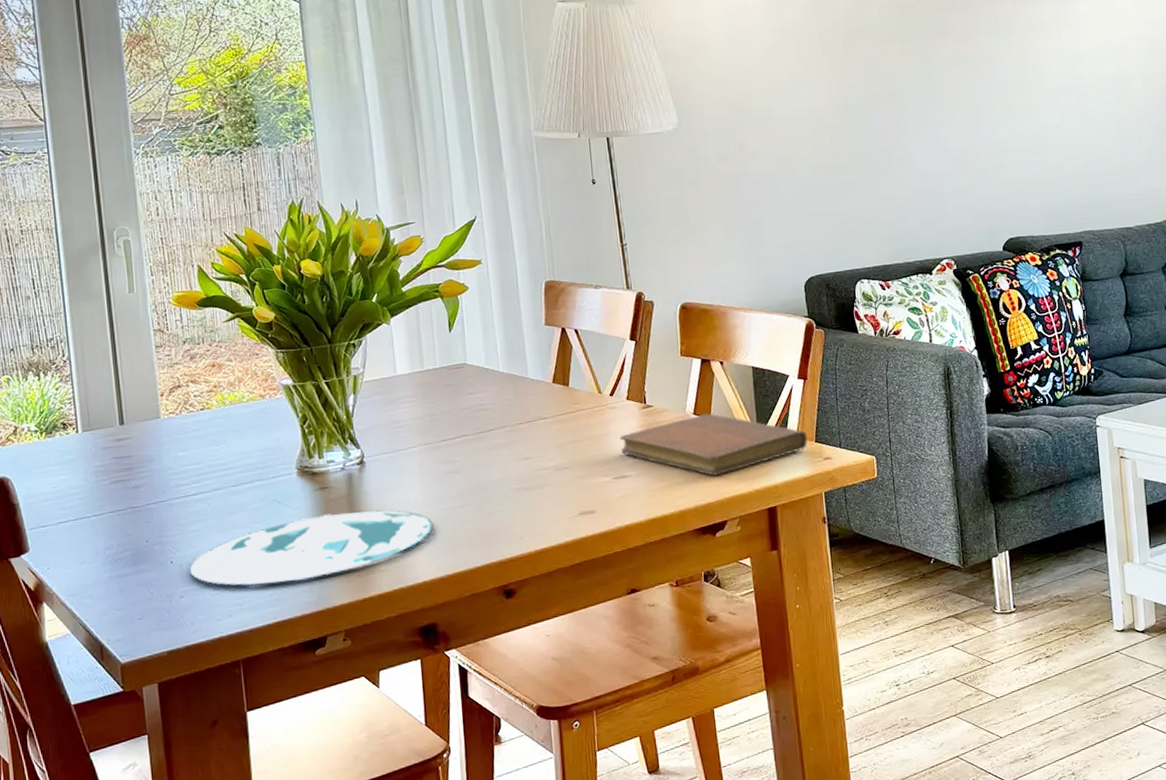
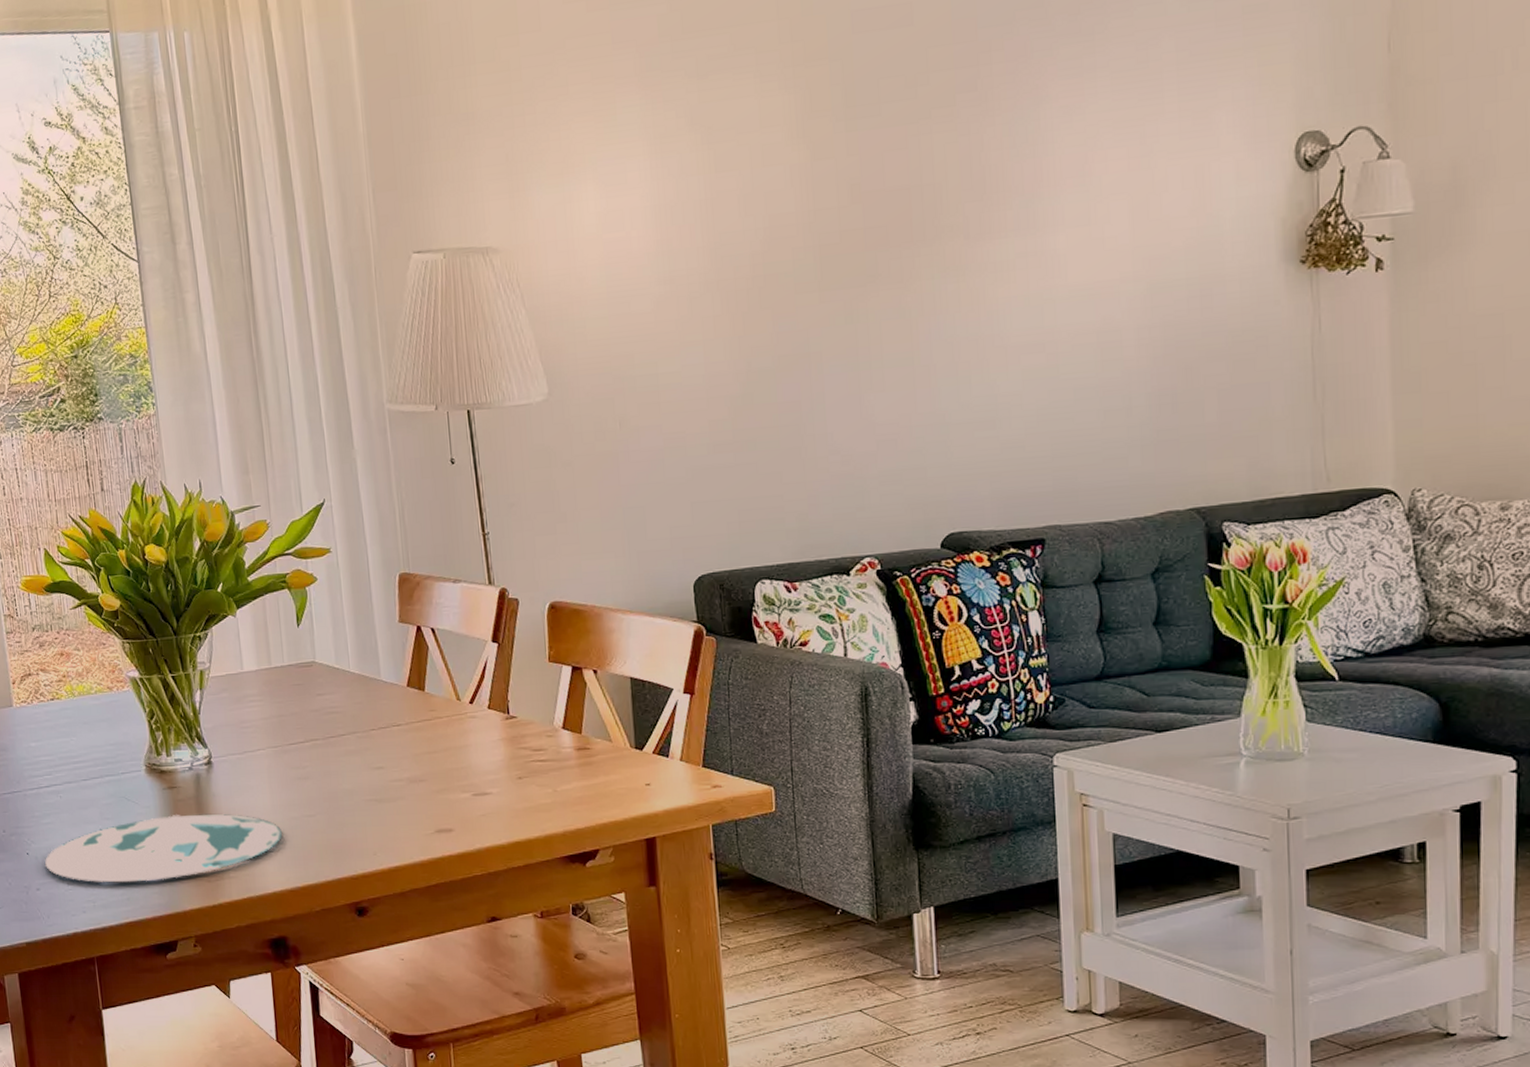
notebook: present [619,413,808,476] -> none [480,728,693,799]

